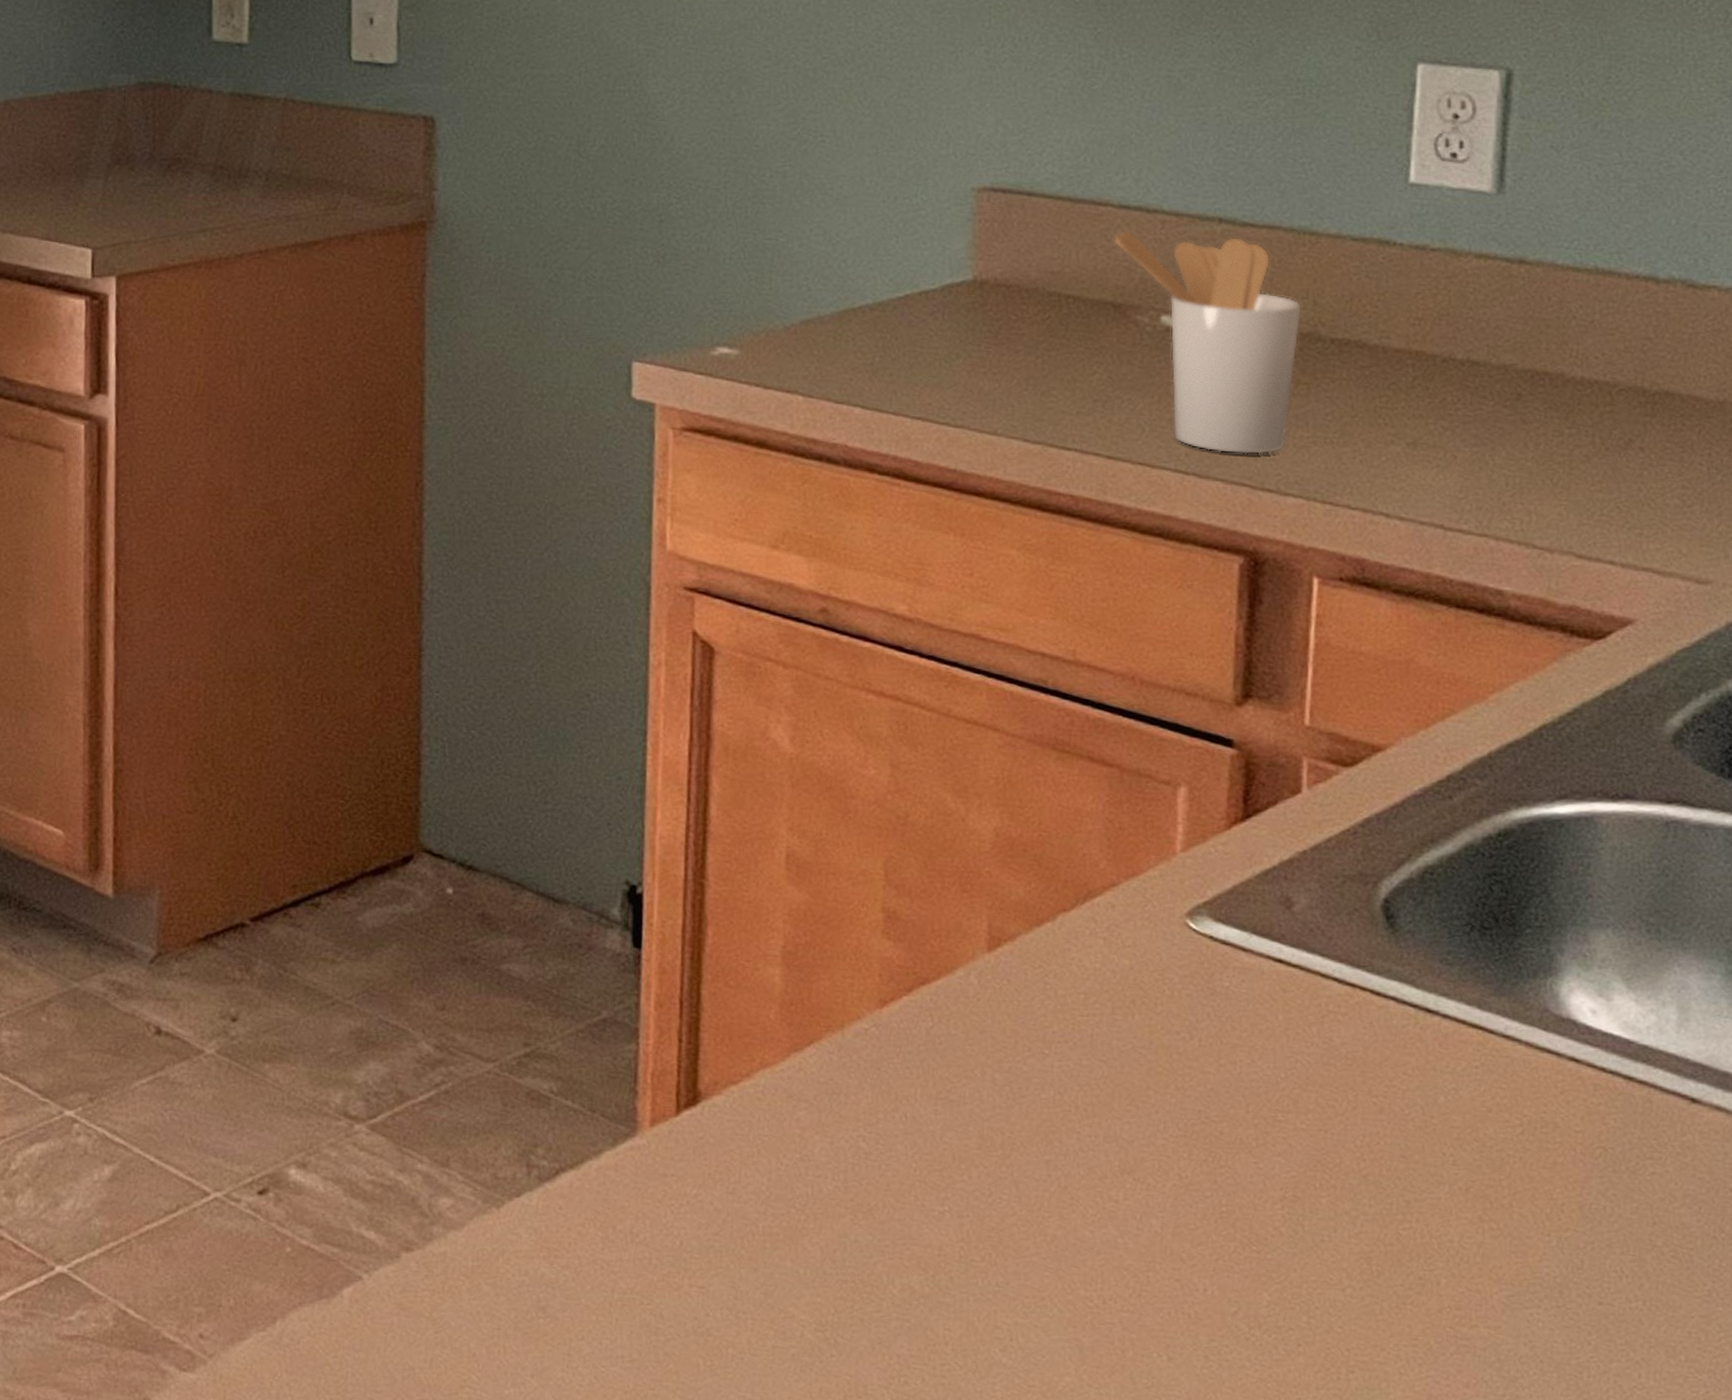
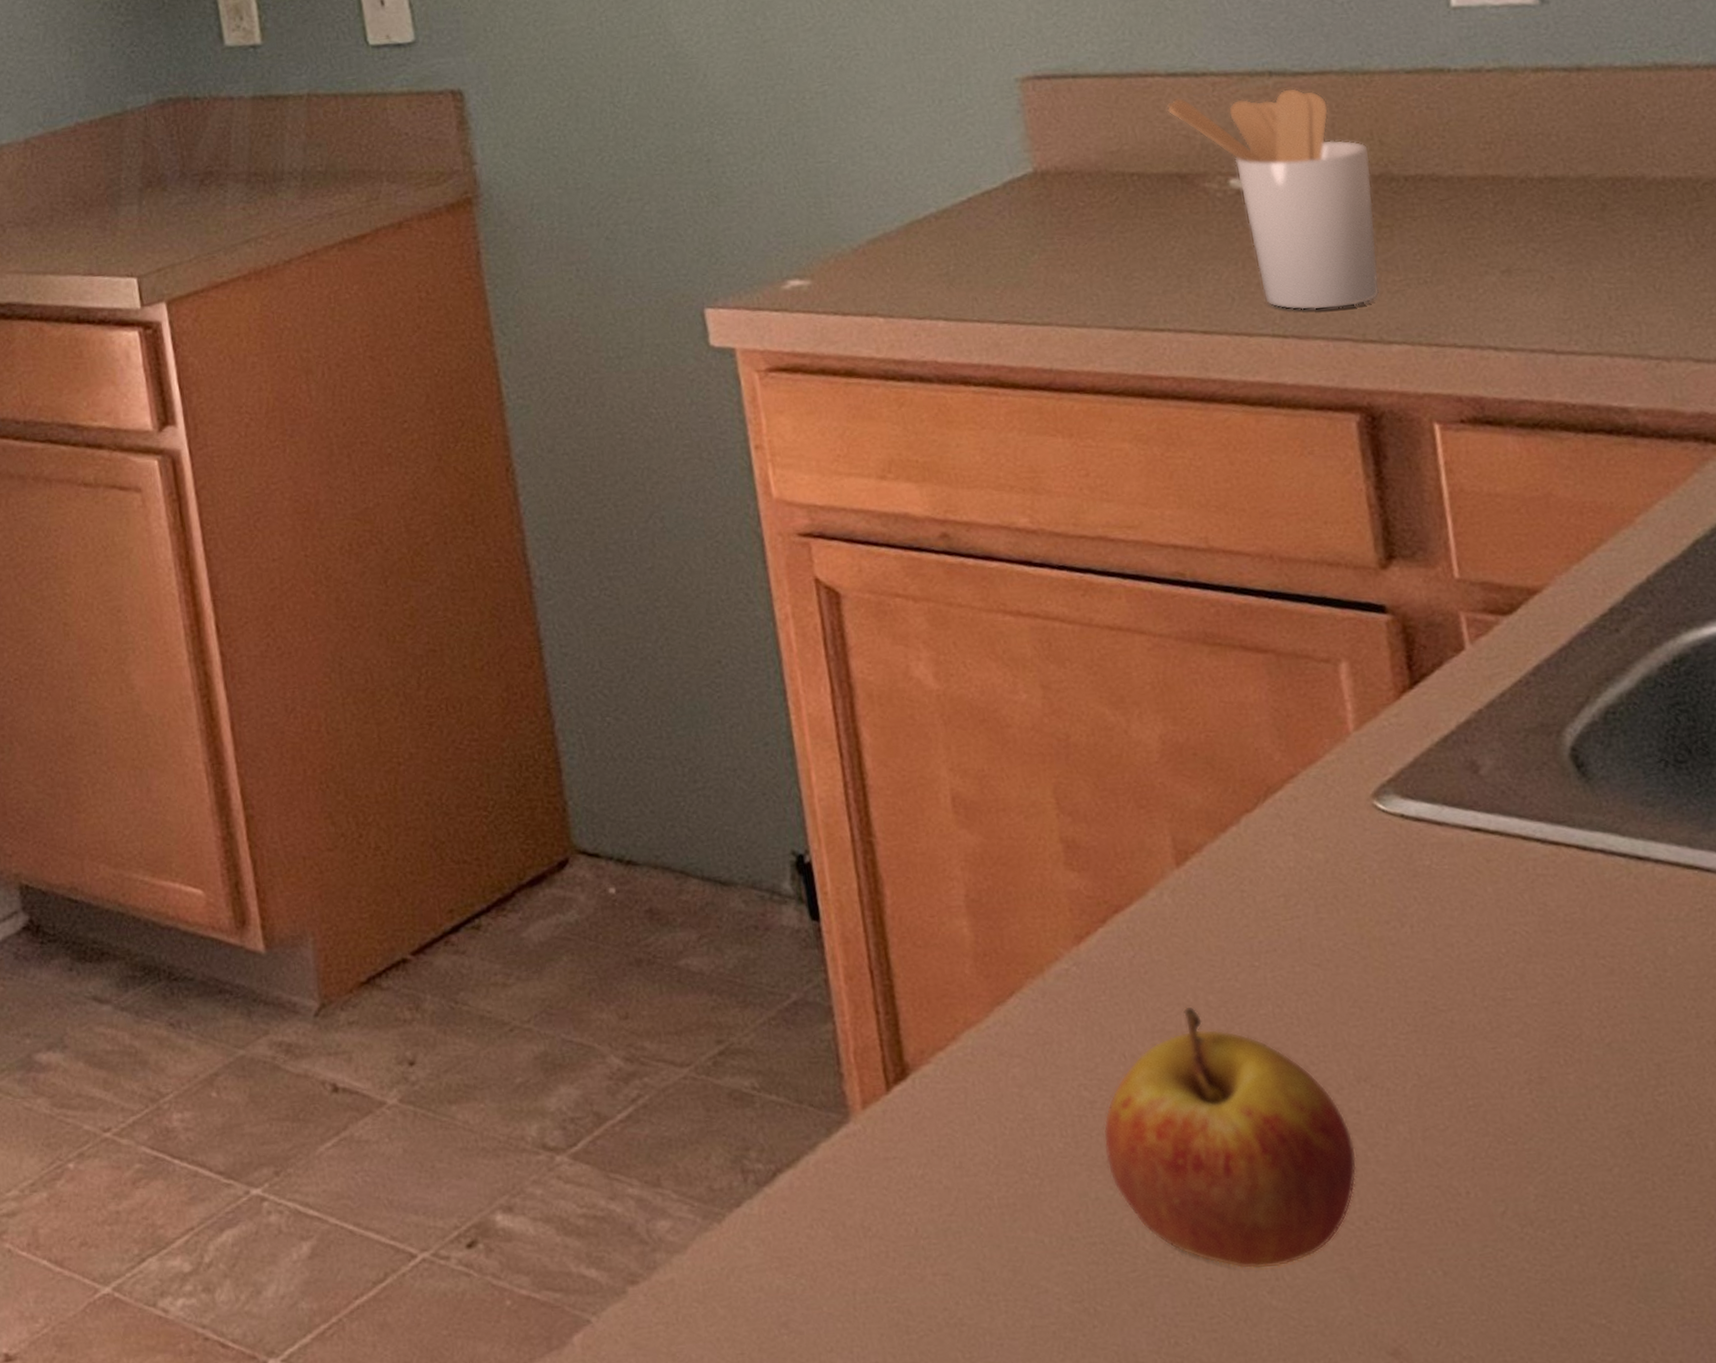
apple: none [871,1080,1107,1329] -> present [1103,1006,1357,1270]

